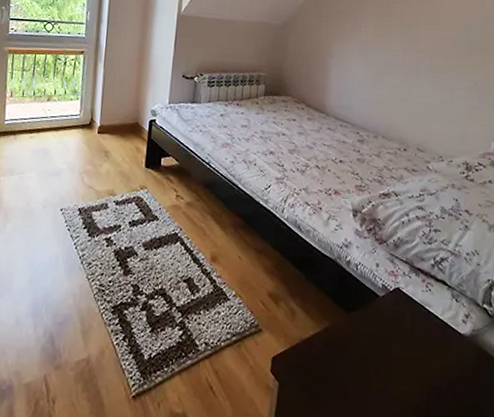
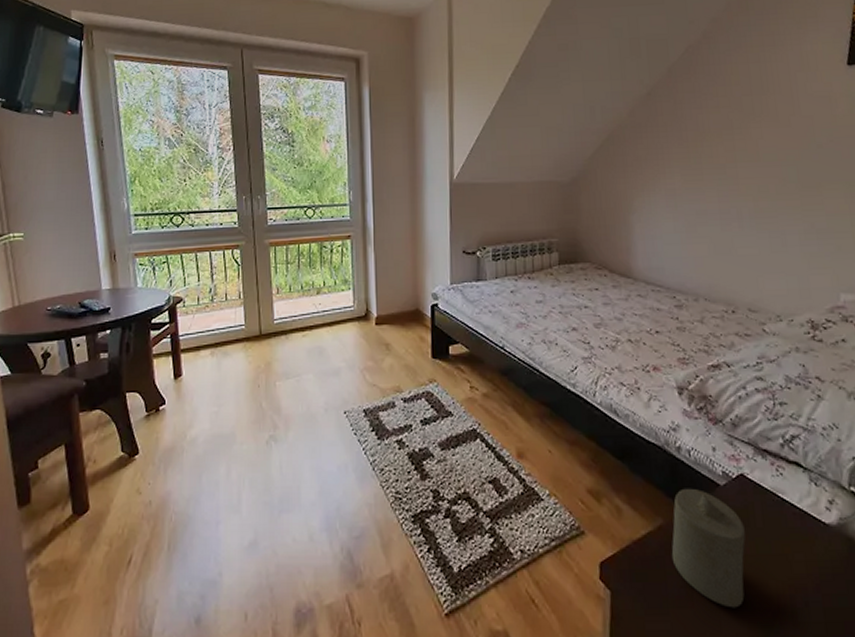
candle: none [333,297,395,402] -> present [671,488,745,608]

